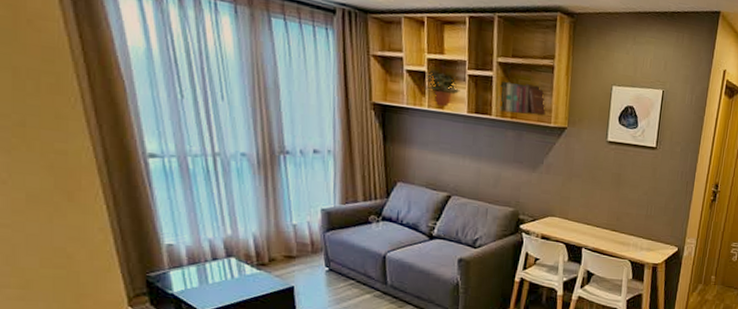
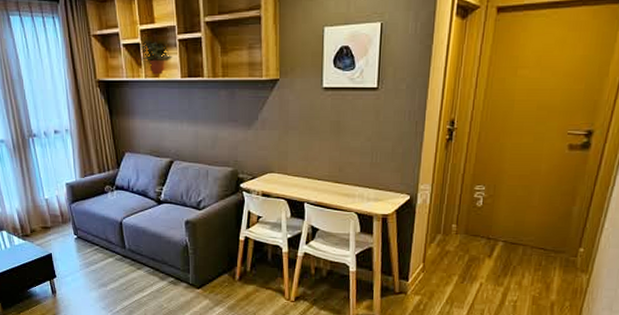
books: present [498,82,546,116] -> none [209,40,256,72]

